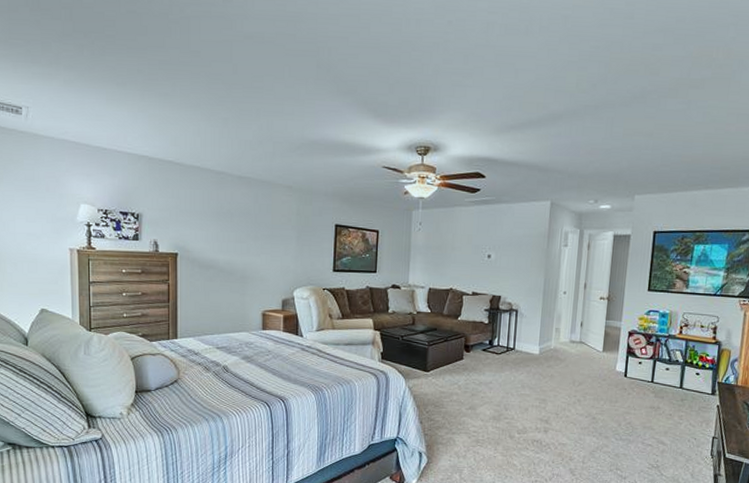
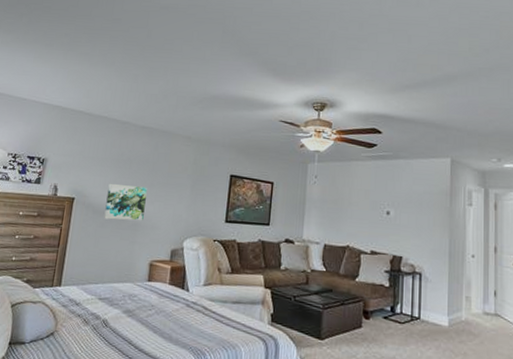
wall art: none [211,237,252,274] -> present [104,183,147,221]

